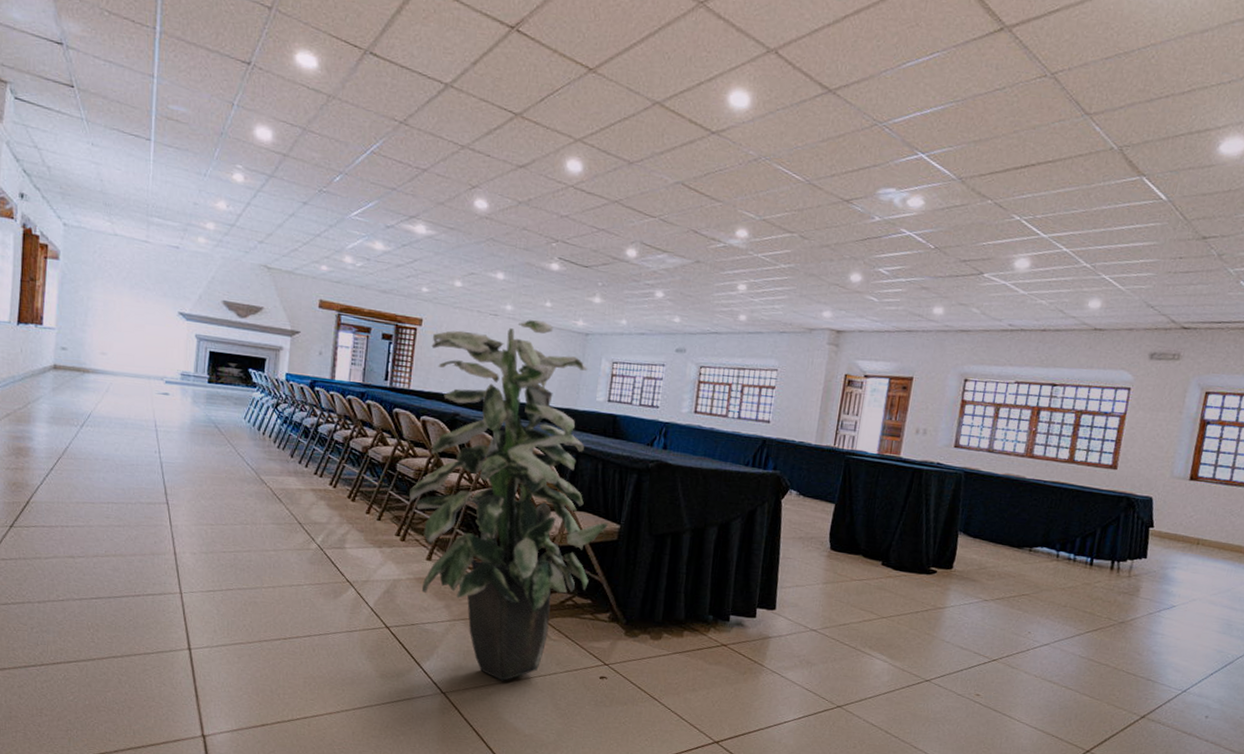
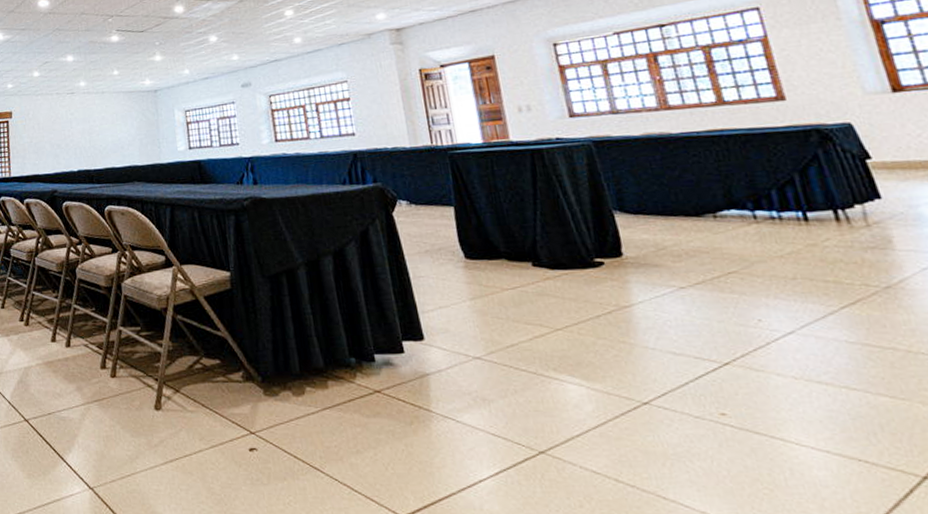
indoor plant: present [409,320,608,681] -> none [23,88,218,467]

